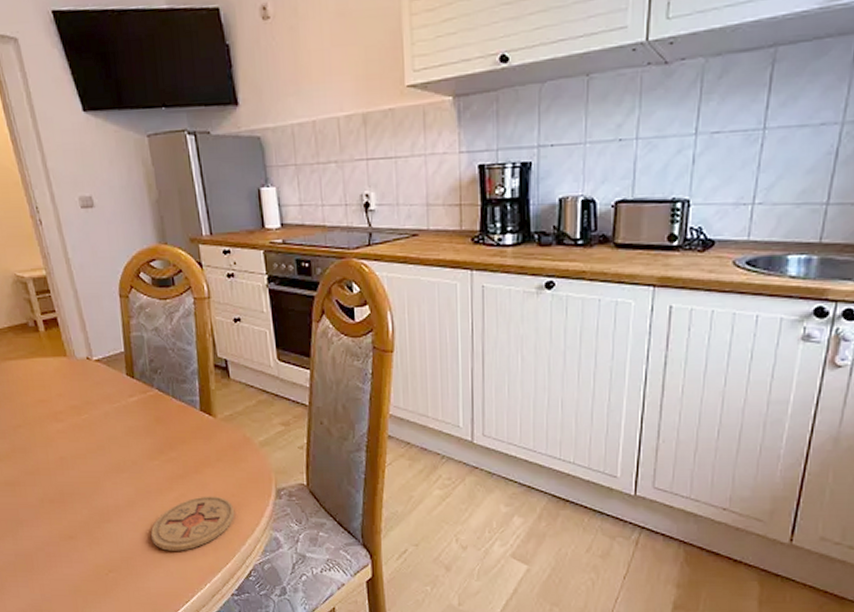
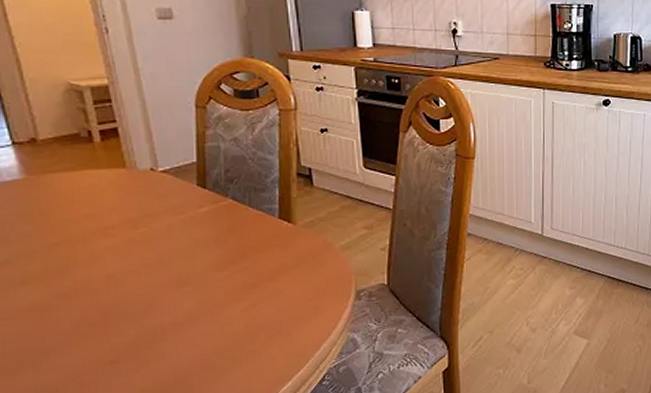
coaster: present [150,496,234,551] -> none [212,303,310,365]

